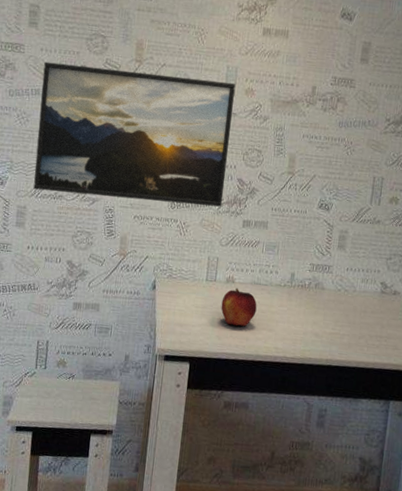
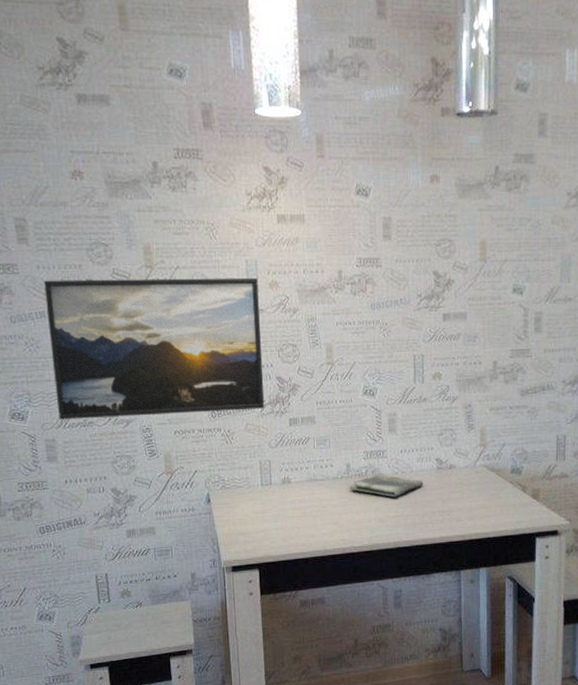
fruit: present [221,288,257,327] -> none [281,488,318,526]
dish towel: none [290,288,365,314] -> present [349,473,424,497]

